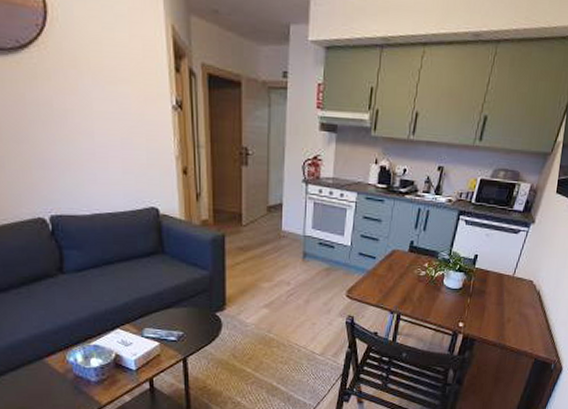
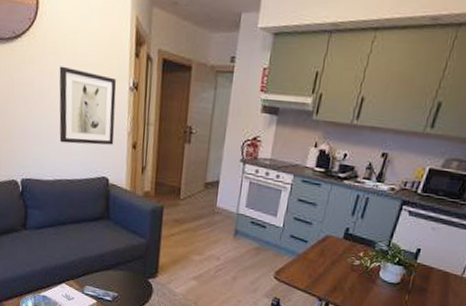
wall art: none [83,82,161,172] -> present [59,66,117,145]

